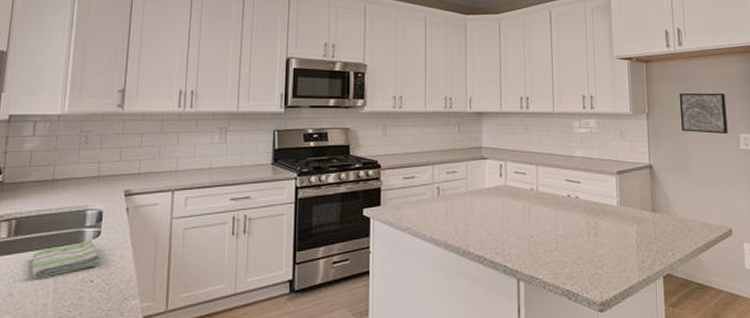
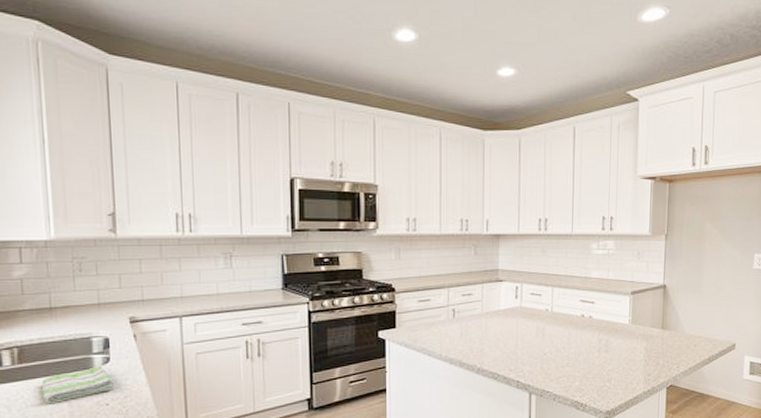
wall art: present [679,92,728,134] -> none [698,213,746,254]

